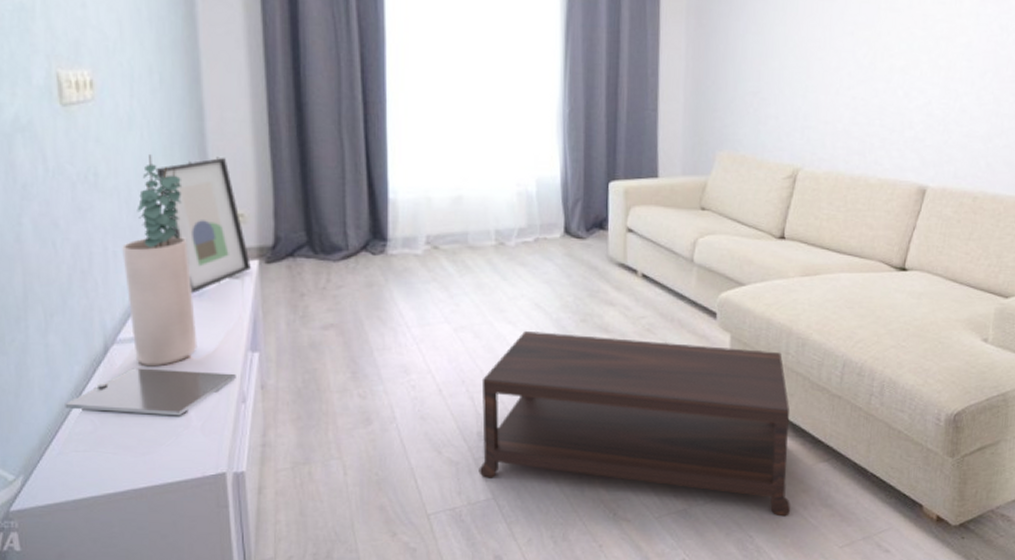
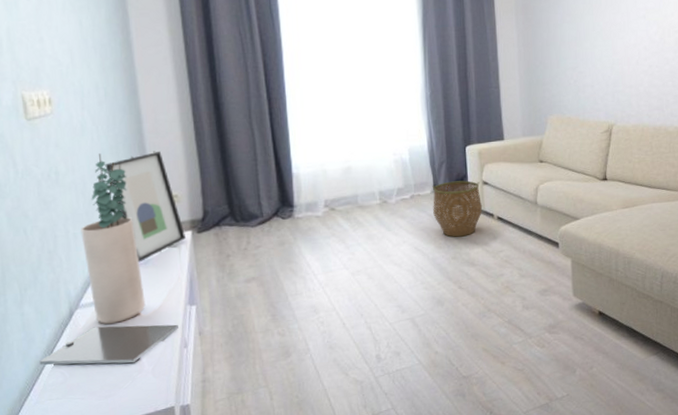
coffee table: present [479,330,791,517] -> none [376,269,631,403]
basket: none [561,224,625,295] -> present [432,180,483,237]

